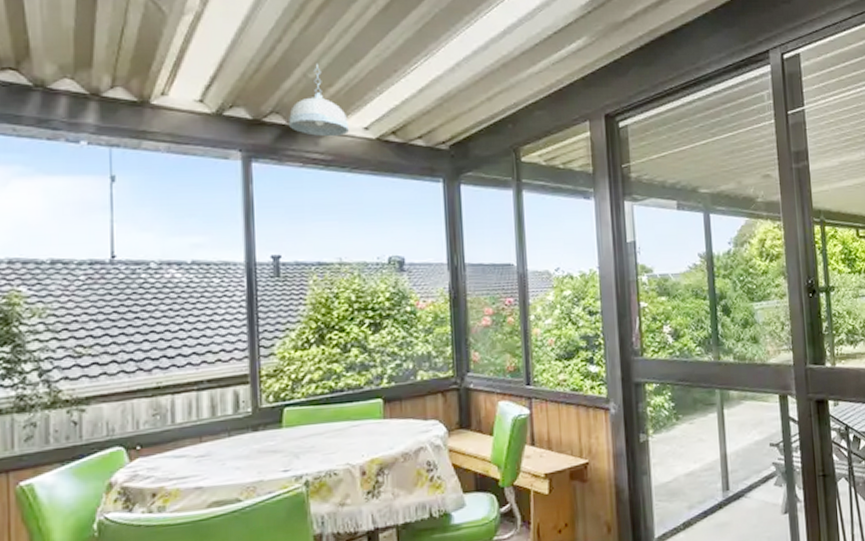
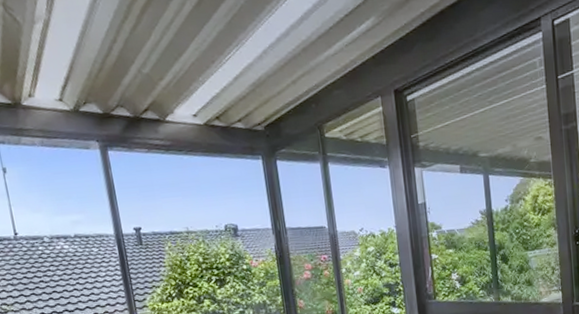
pendant light: present [289,64,349,137] -> none [131,60,181,125]

